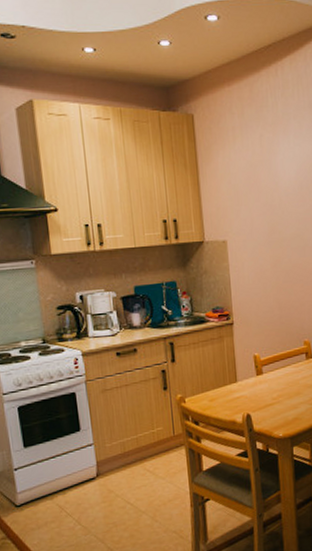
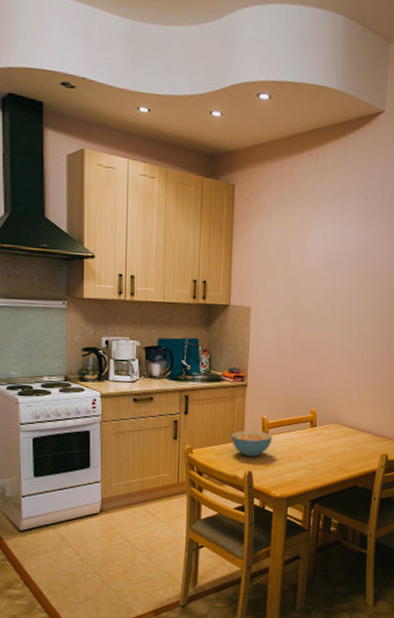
cereal bowl: none [223,370,268,399] -> present [231,430,273,457]

